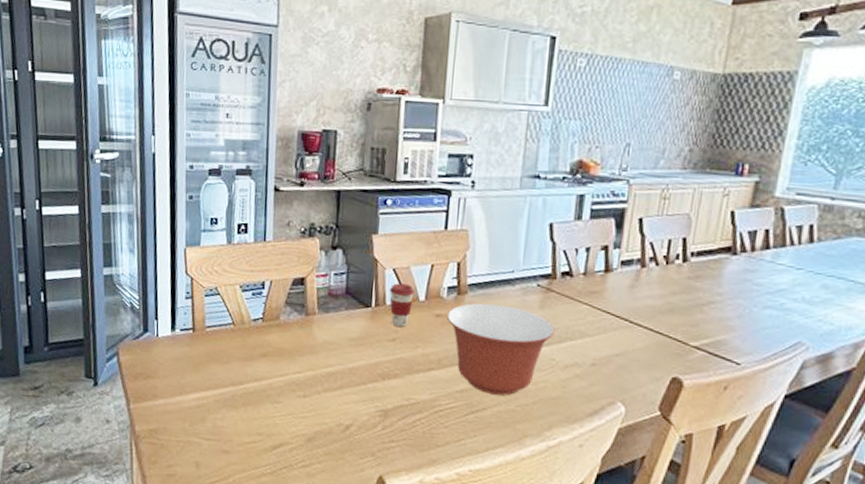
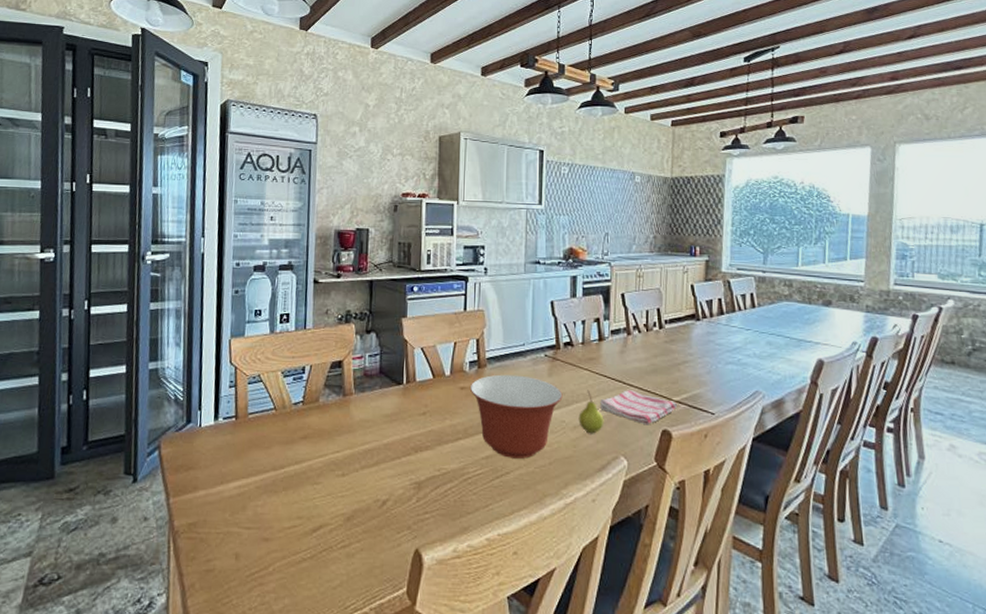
coffee cup: present [388,283,415,327] -> none [418,361,441,401]
fruit: none [571,326,602,376] -> present [578,390,604,434]
dish towel: none [599,330,695,371] -> present [600,390,678,425]

